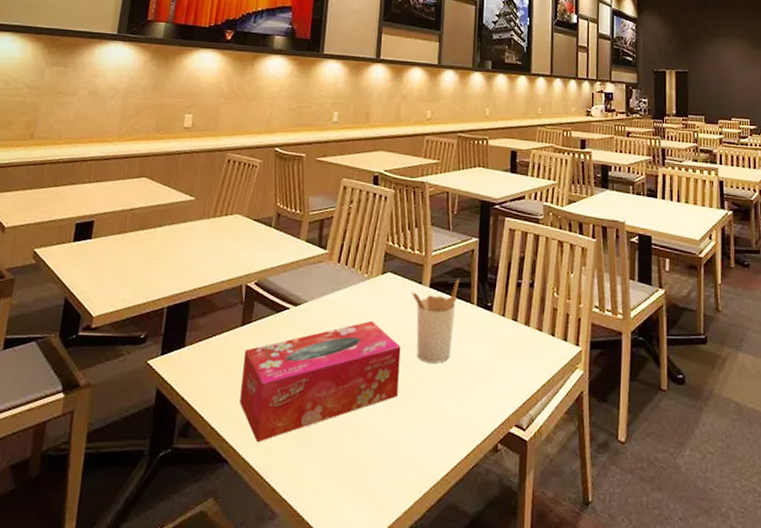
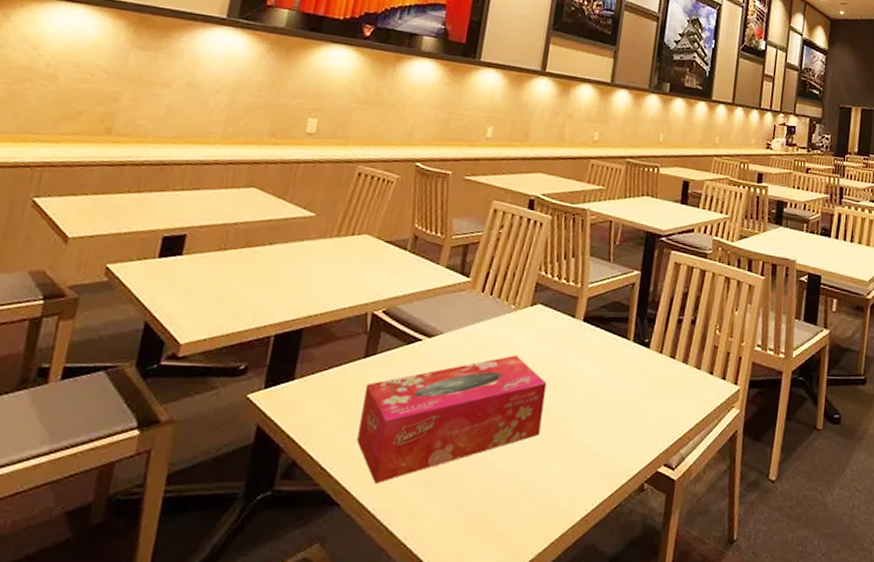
utensil holder: present [411,279,459,363] -> none [562,313,616,401]

